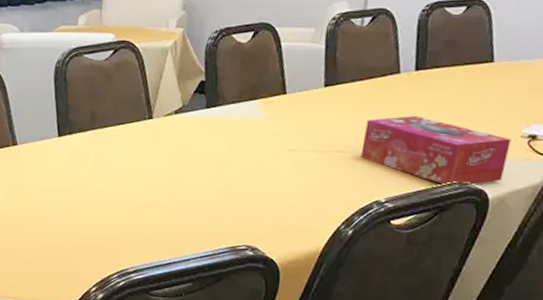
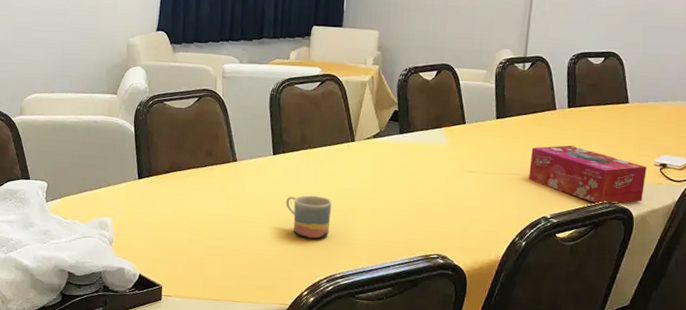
mug: none [72,181,125,230] -> present [285,195,332,239]

